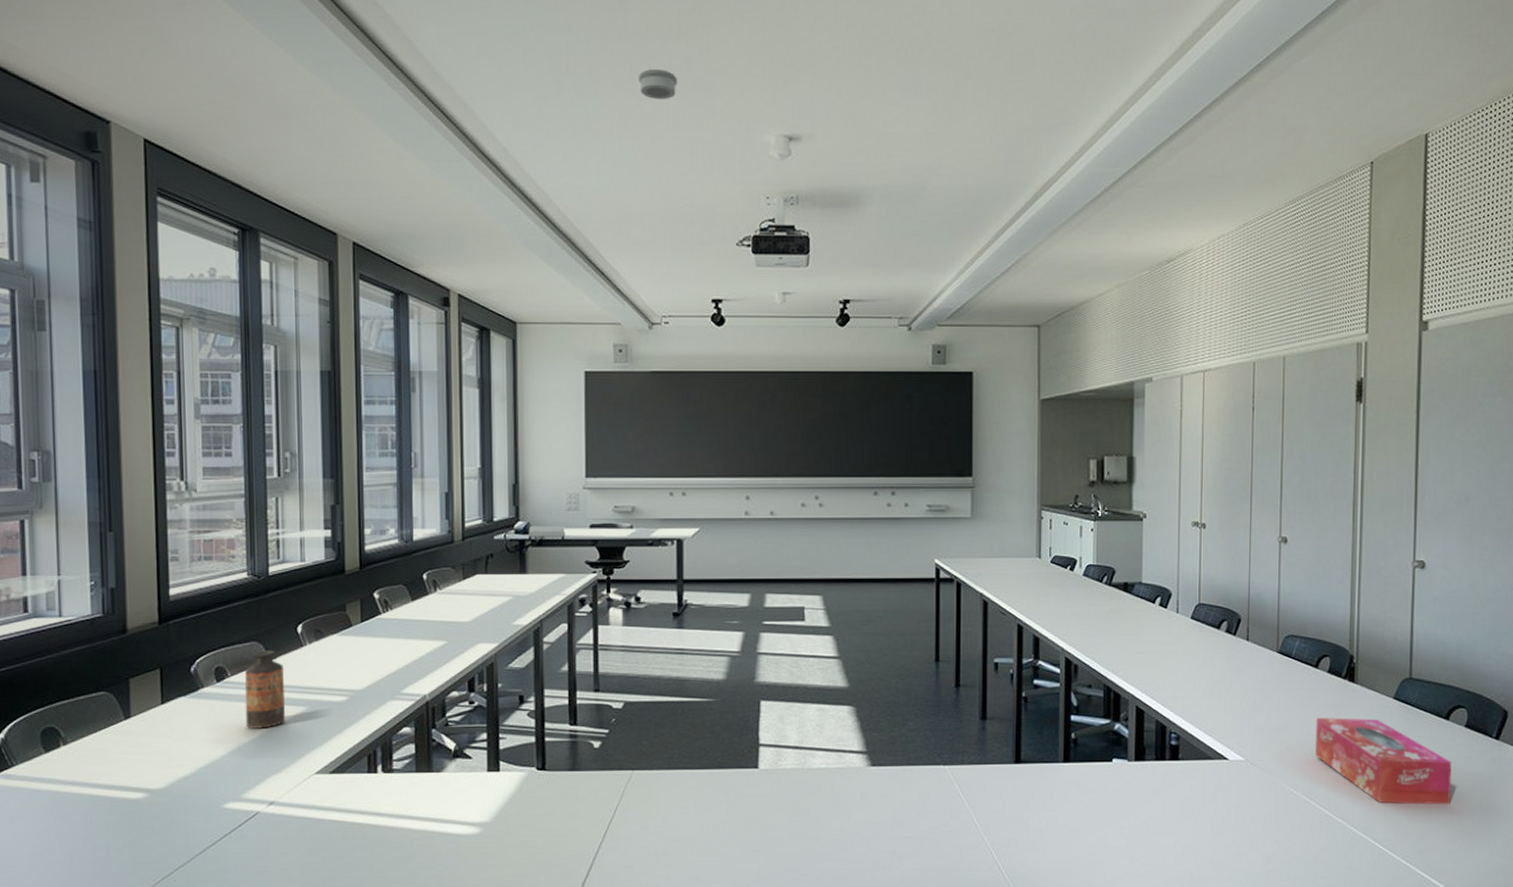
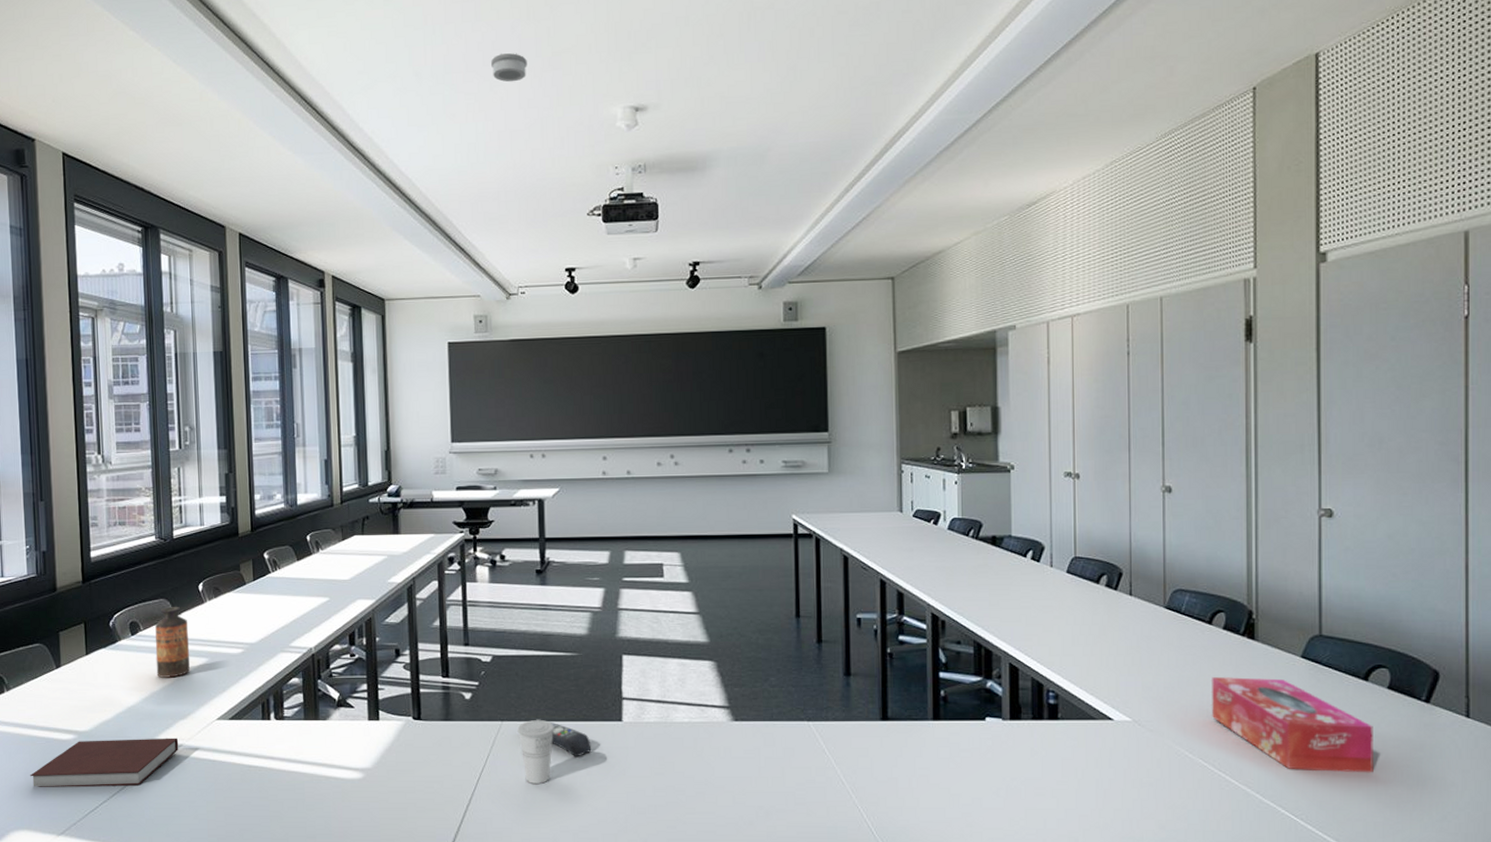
notebook: none [90,794,271,853] -> present [30,738,179,787]
cup: none [649,768,688,834] -> present [517,720,555,784]
remote control: none [665,767,726,806] -> present [533,719,592,757]

